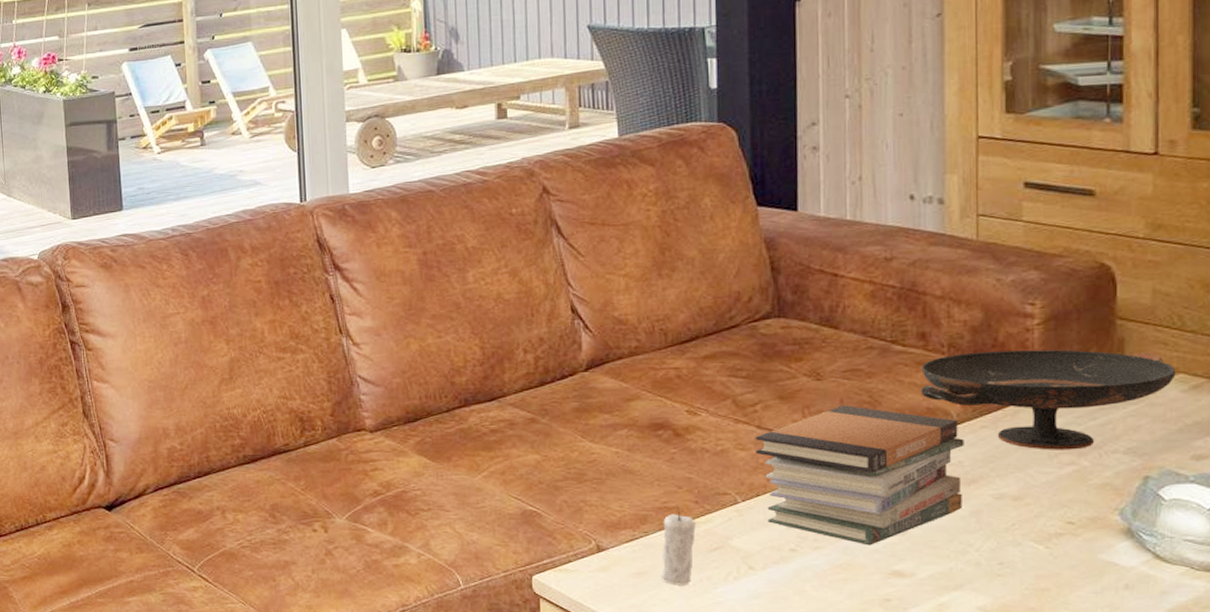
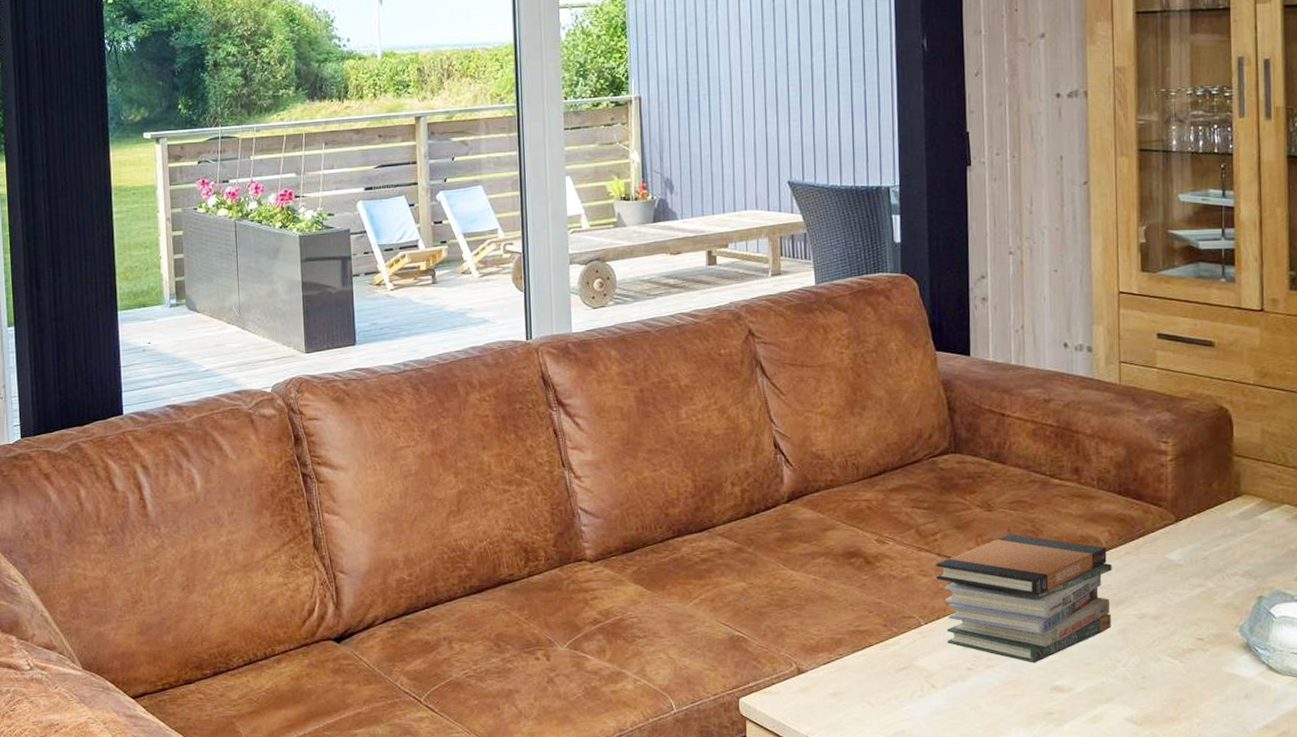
candle: present [660,503,697,586] -> none [854,627,886,705]
decorative bowl: present [920,349,1176,450] -> none [1075,483,1282,574]

